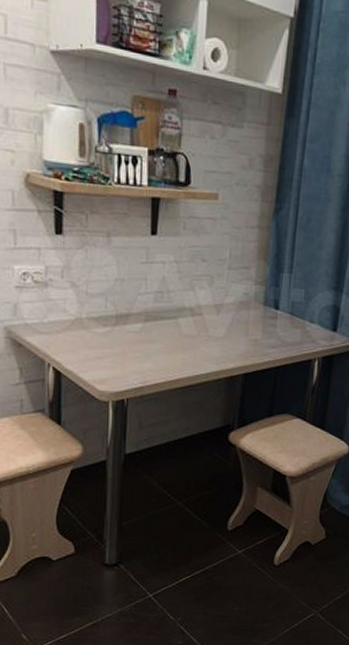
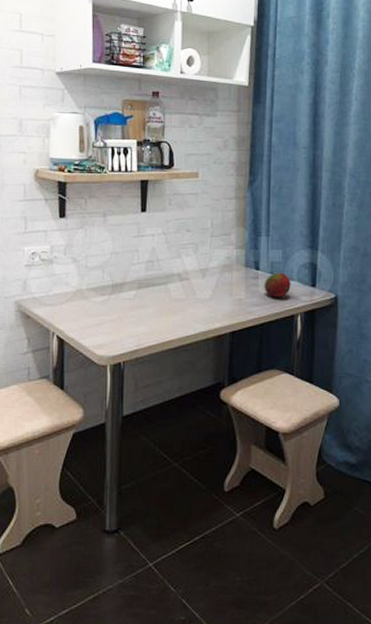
fruit: none [282,313,311,341] -> present [264,272,291,298]

